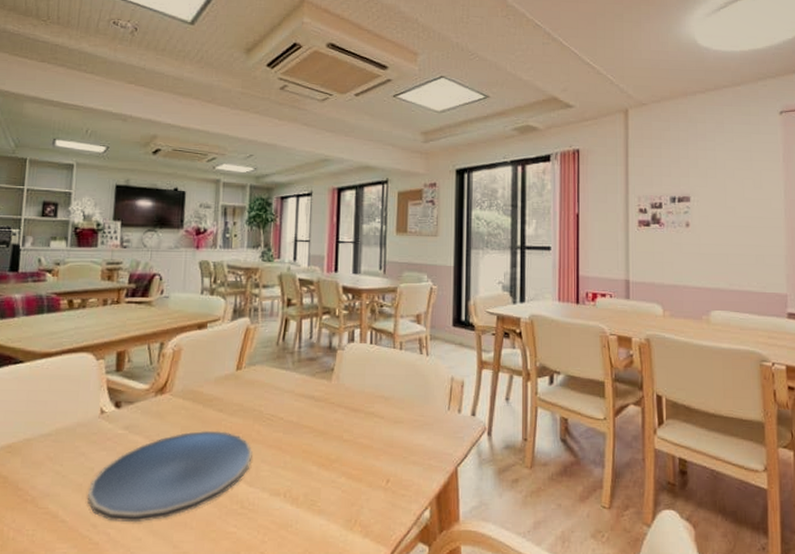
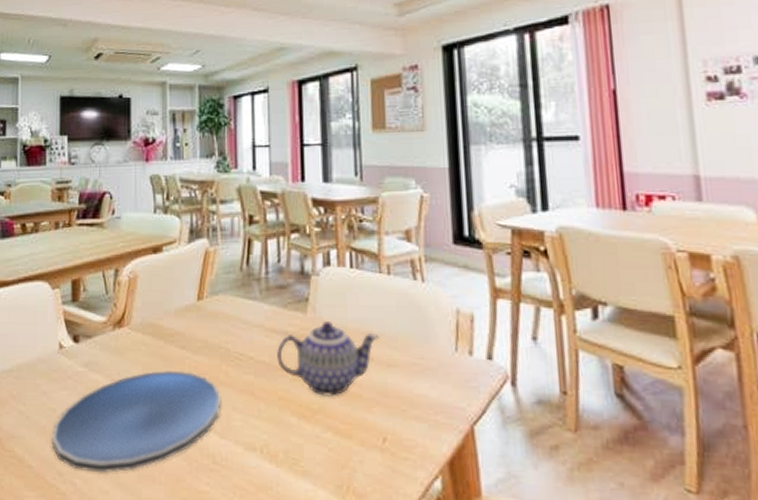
teapot: none [304,387,390,448] -> present [277,321,379,397]

